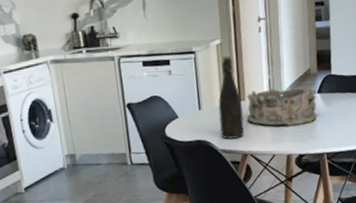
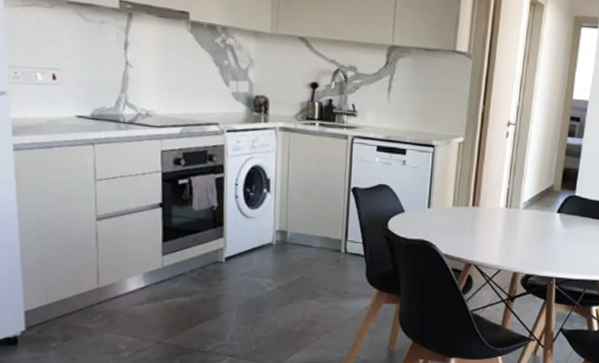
bottle: present [218,55,245,139] -> none [447,155,475,246]
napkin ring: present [246,87,318,127] -> none [477,198,556,243]

